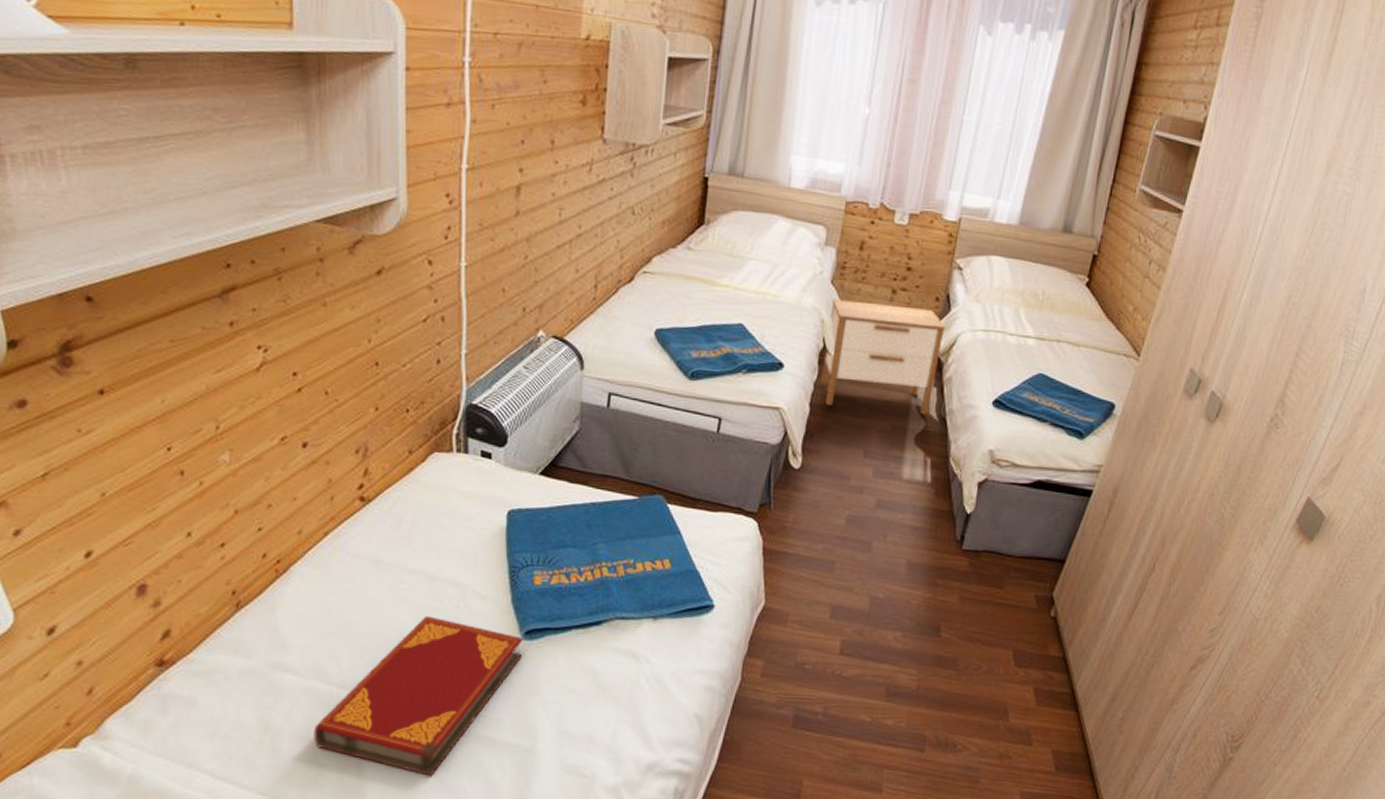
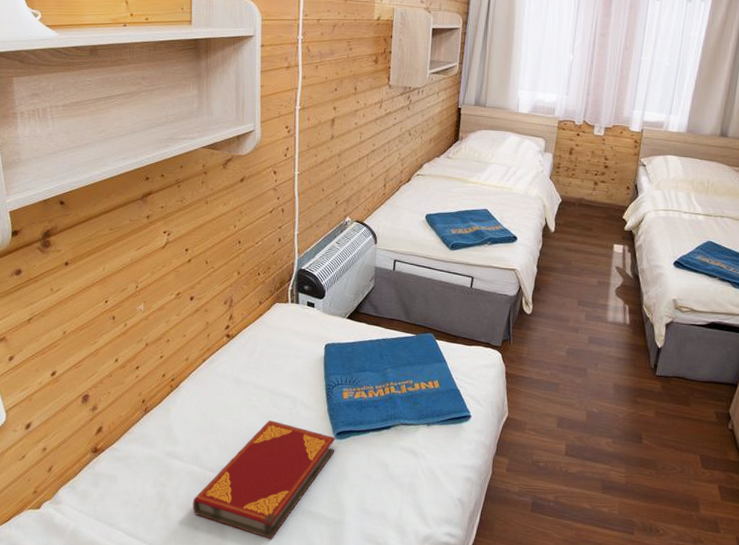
nightstand: present [821,299,945,415] -> none [545,190,635,274]

